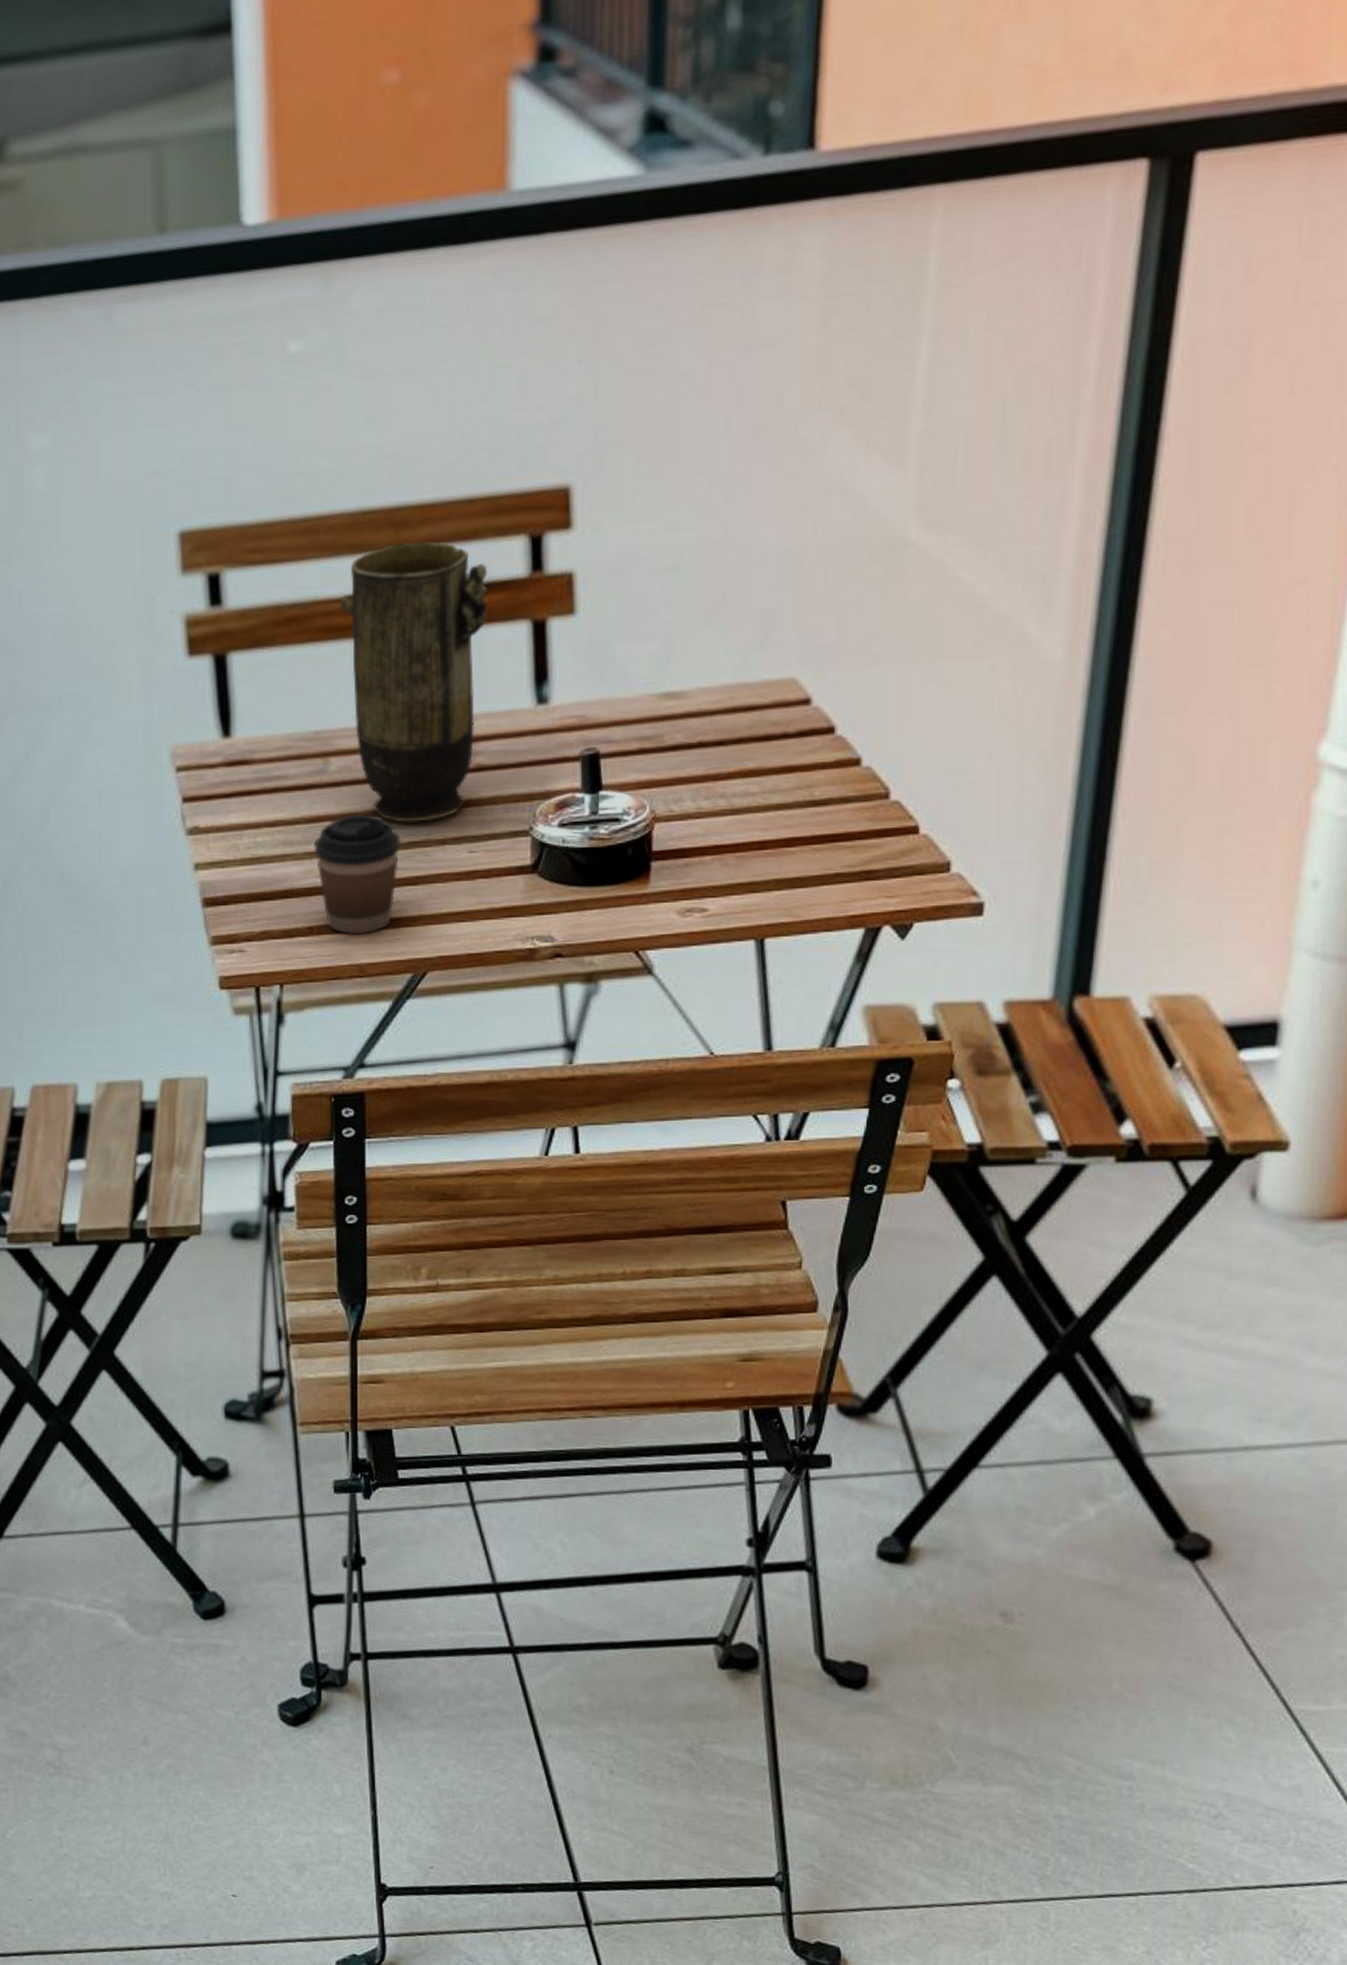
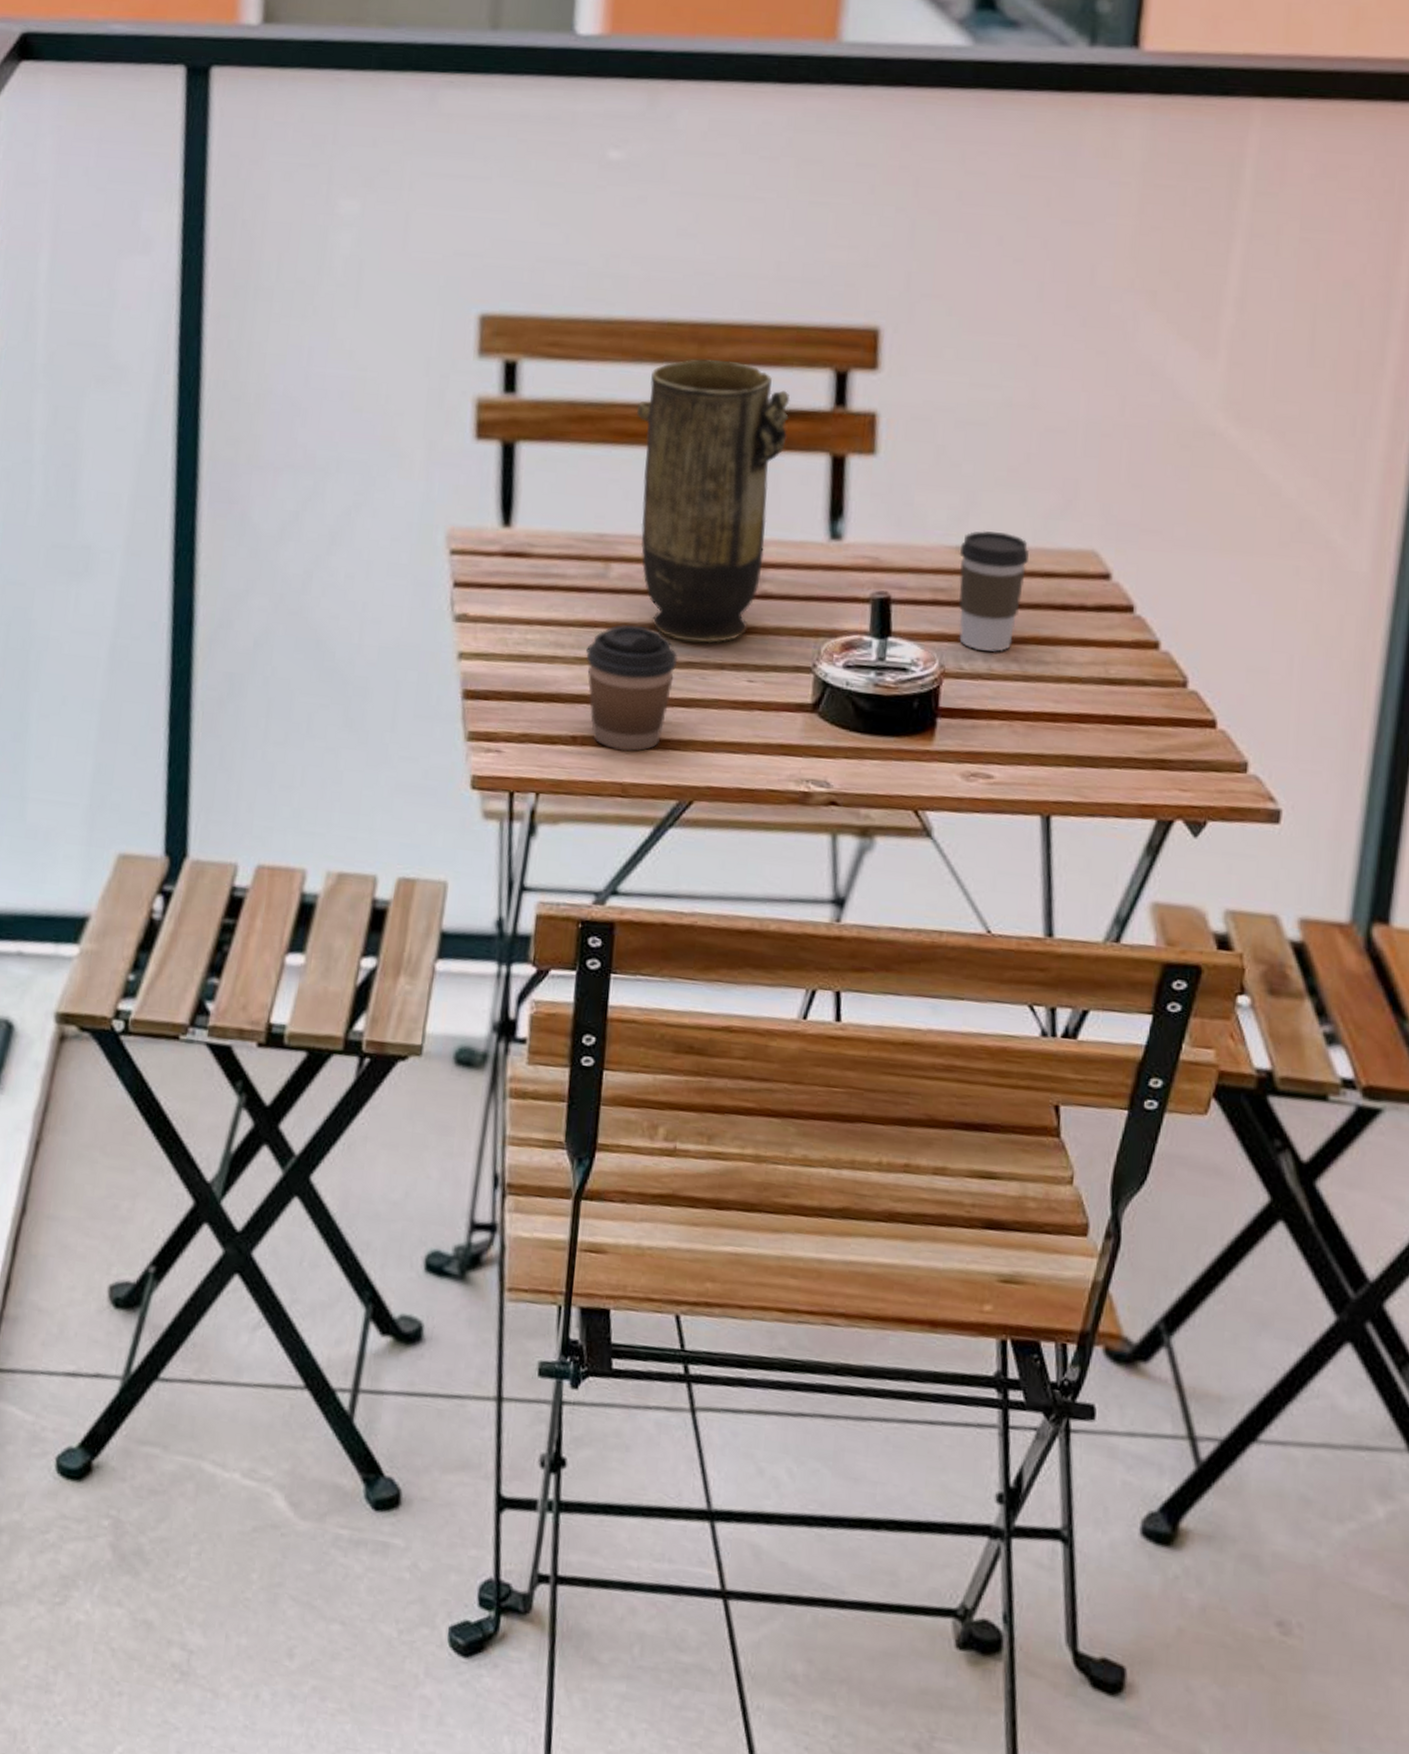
coffee cup: none [662,673,730,791] -> present [958,531,1029,652]

